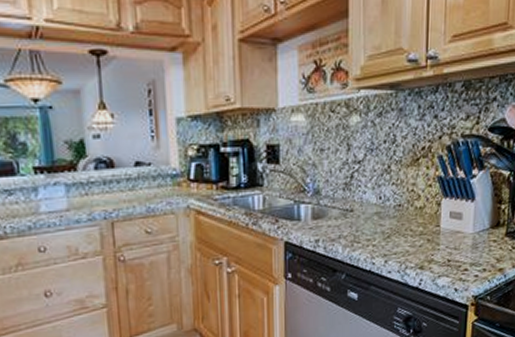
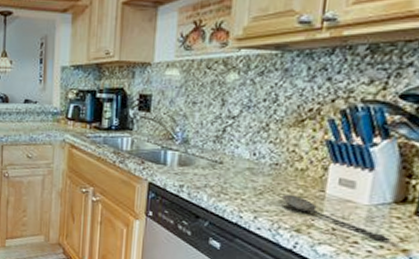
spoon: none [407,233,490,264] -> present [282,194,390,242]

